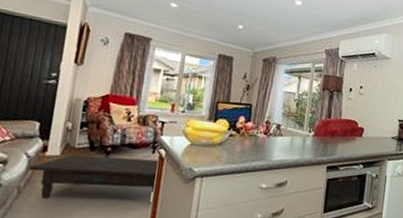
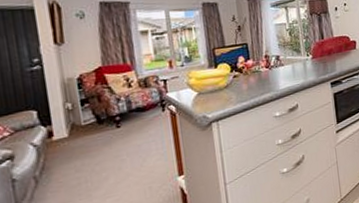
coffee table: present [26,154,158,200] -> none [37,116,174,183]

